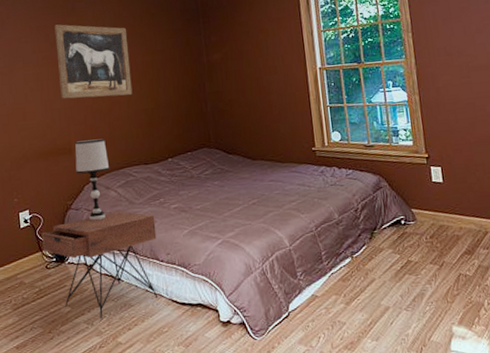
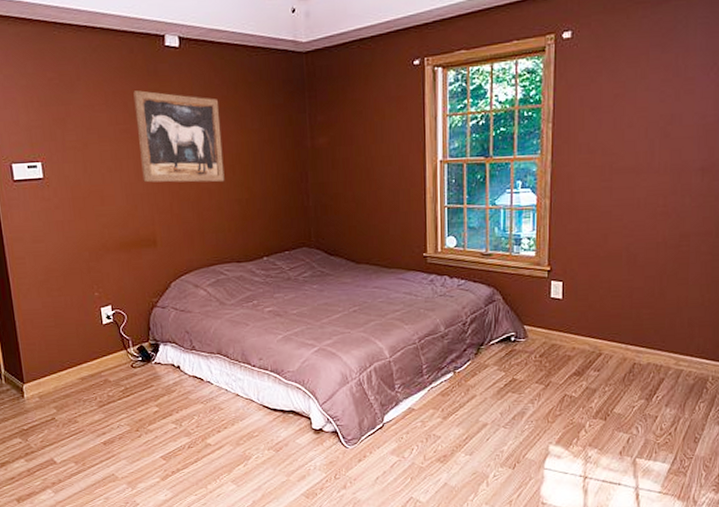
nightstand: present [41,211,158,319] -> none [126,311,249,420]
table lamp: present [75,138,110,221] -> none [160,231,199,321]

